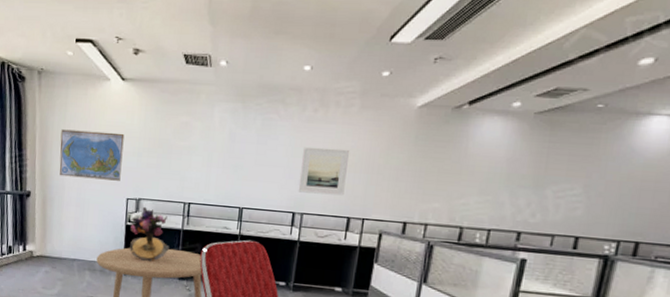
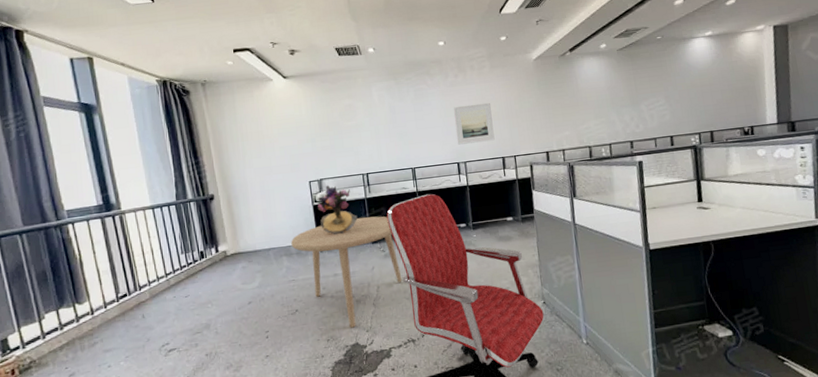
world map: present [59,129,125,181] -> none [234,124,300,174]

